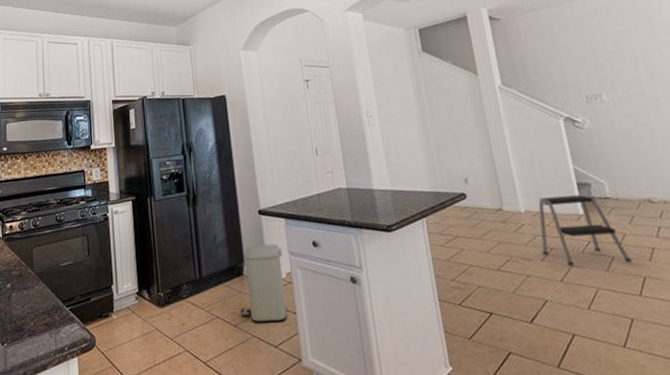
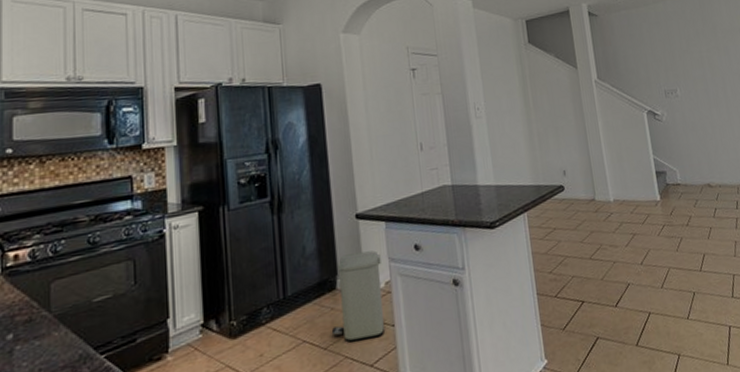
step stool: present [538,195,632,266] -> none [625,182,695,249]

